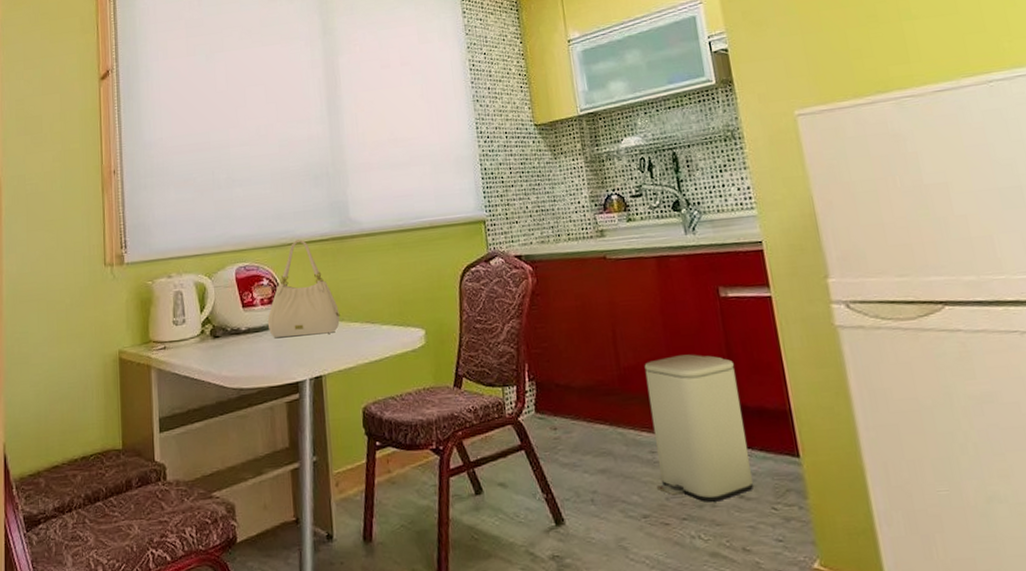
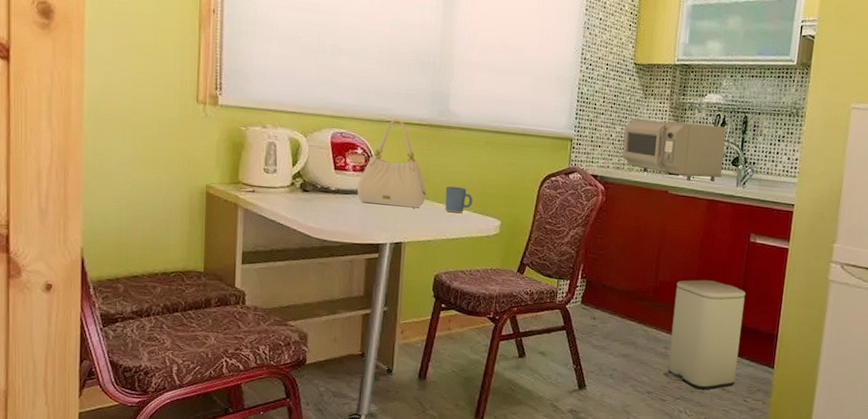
mug: none [359,300,391,331] -> present [445,186,473,214]
microwave: none [539,169,665,241] -> present [622,119,726,181]

